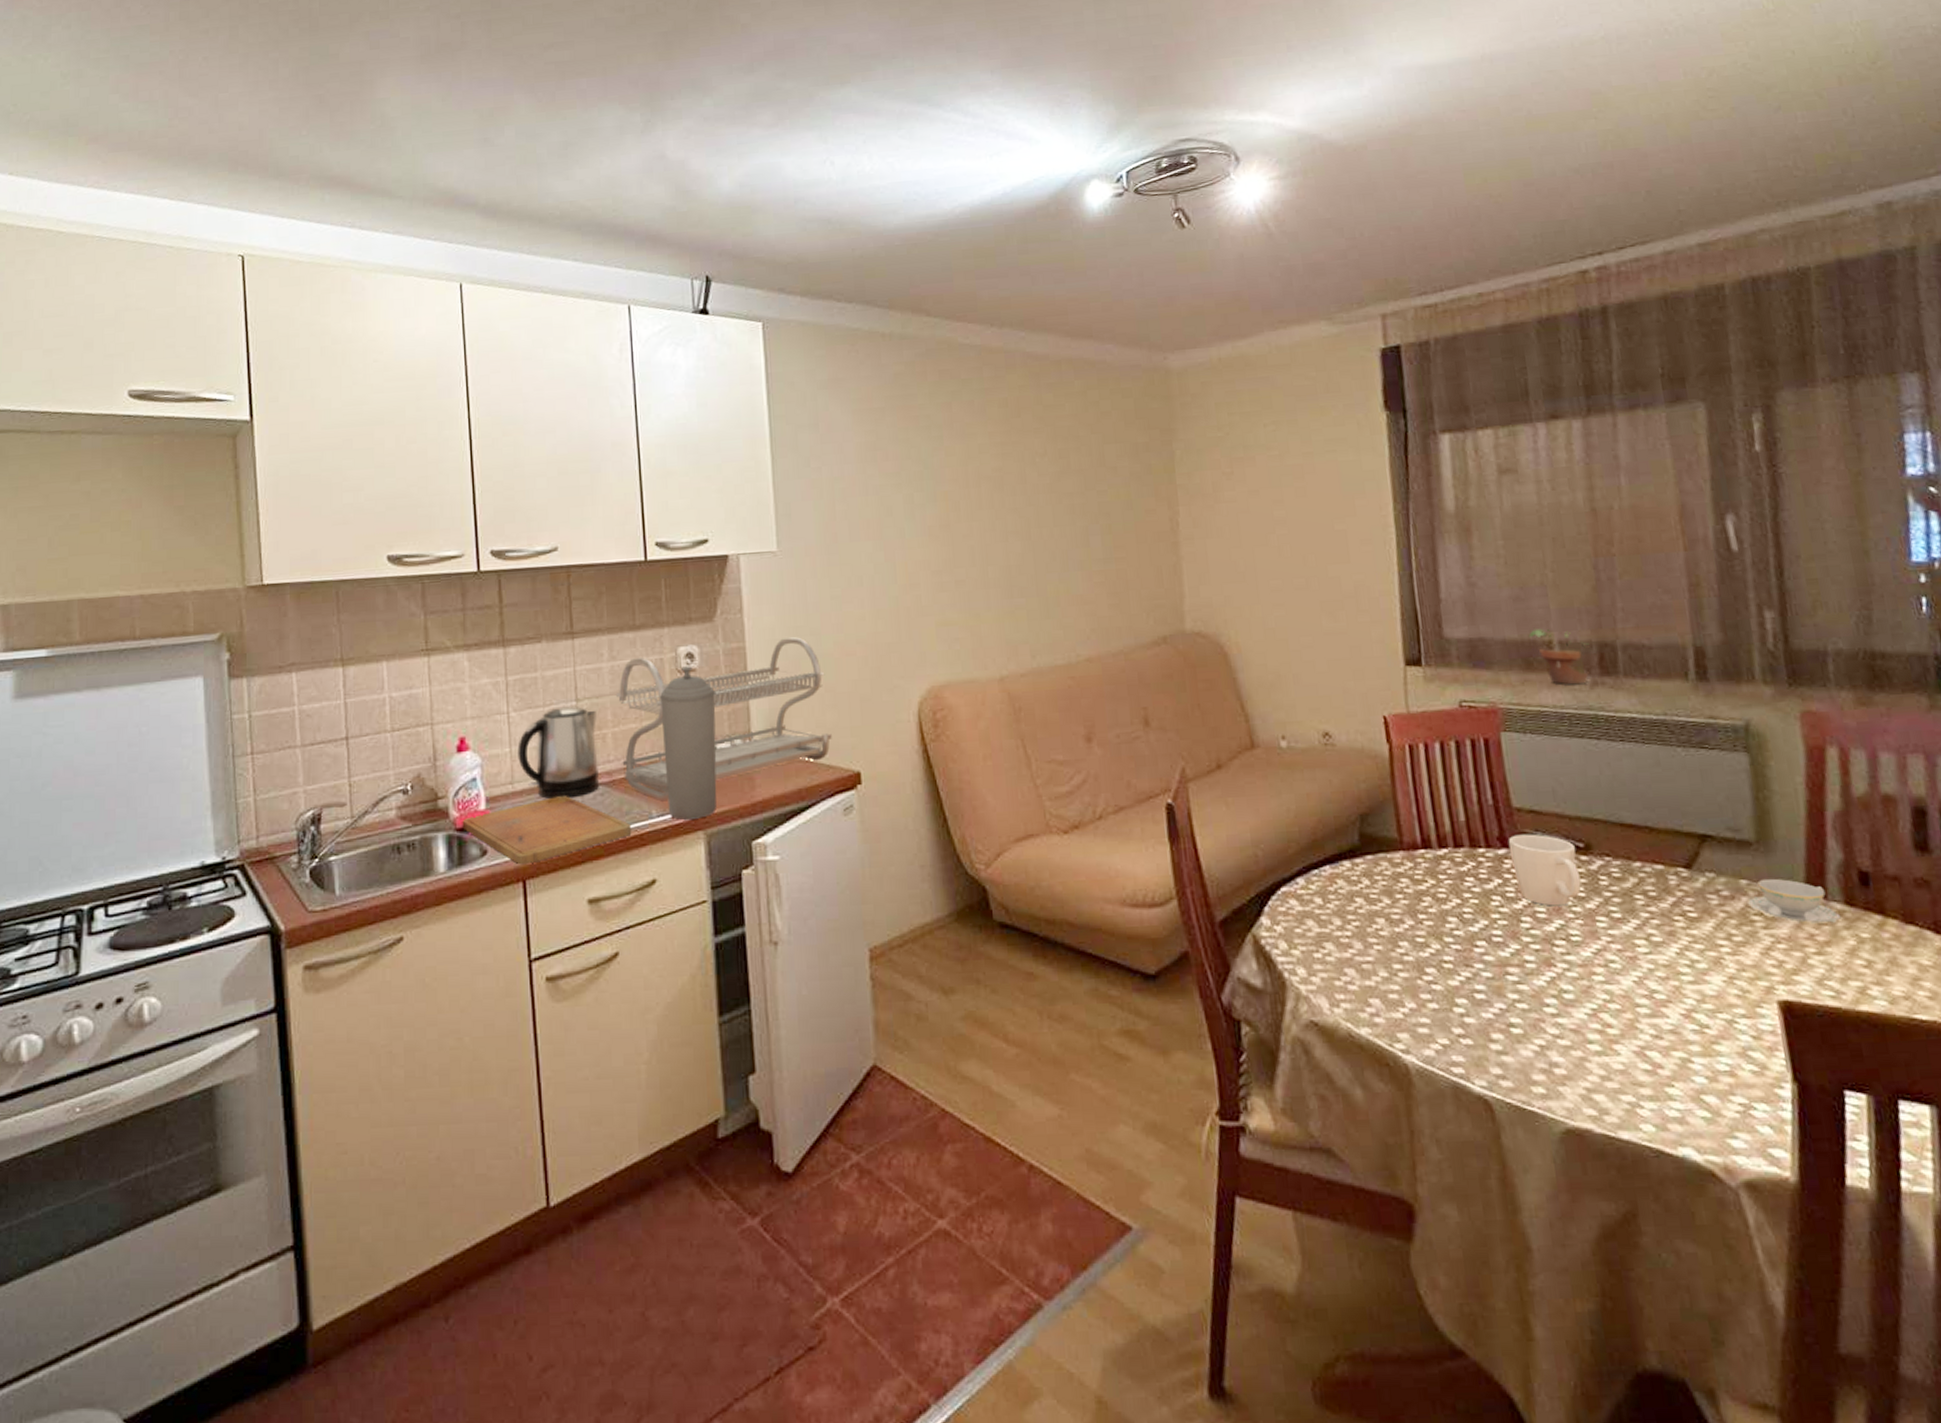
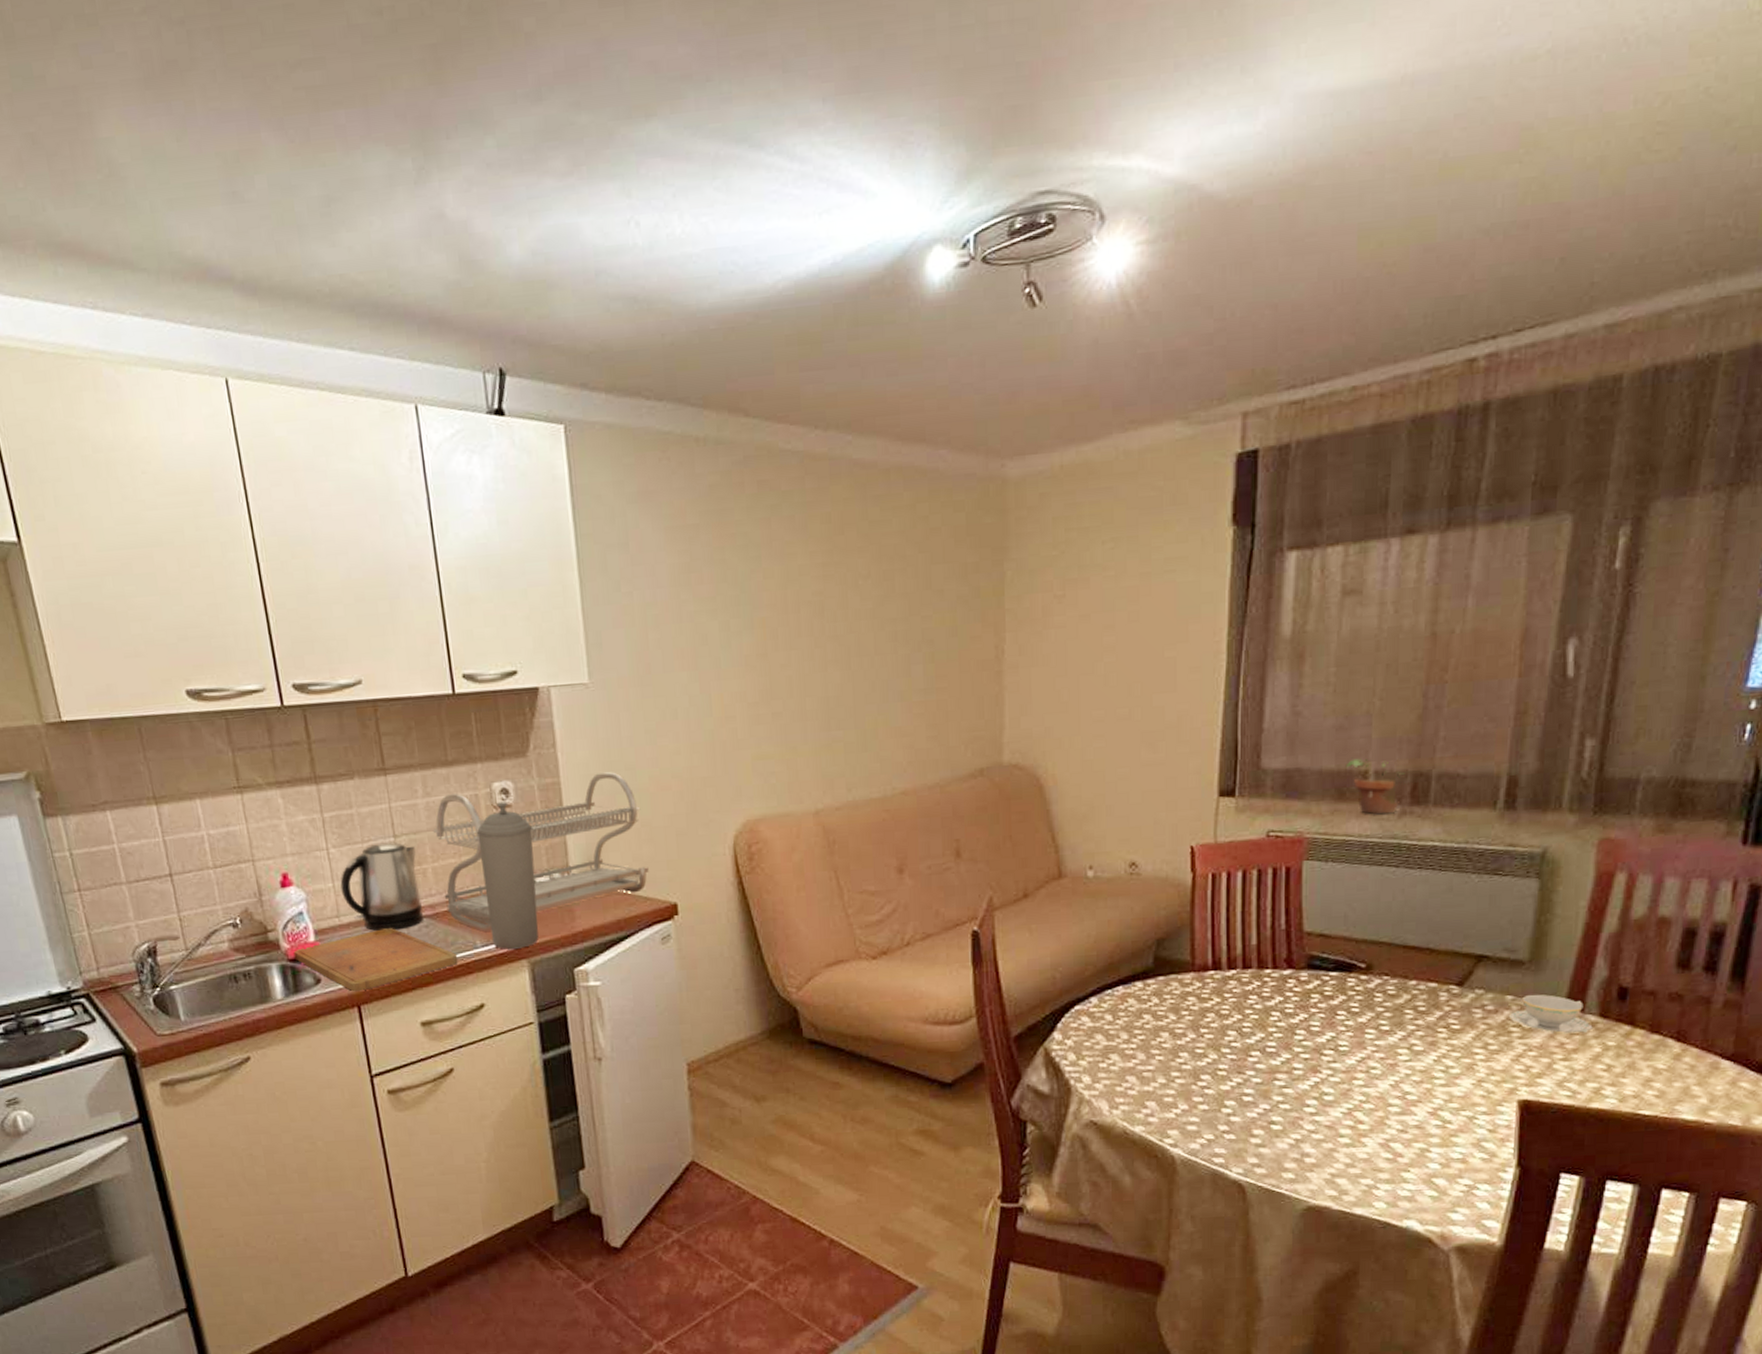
mug: present [1508,834,1582,907] -> none [1294,956,1358,1021]

